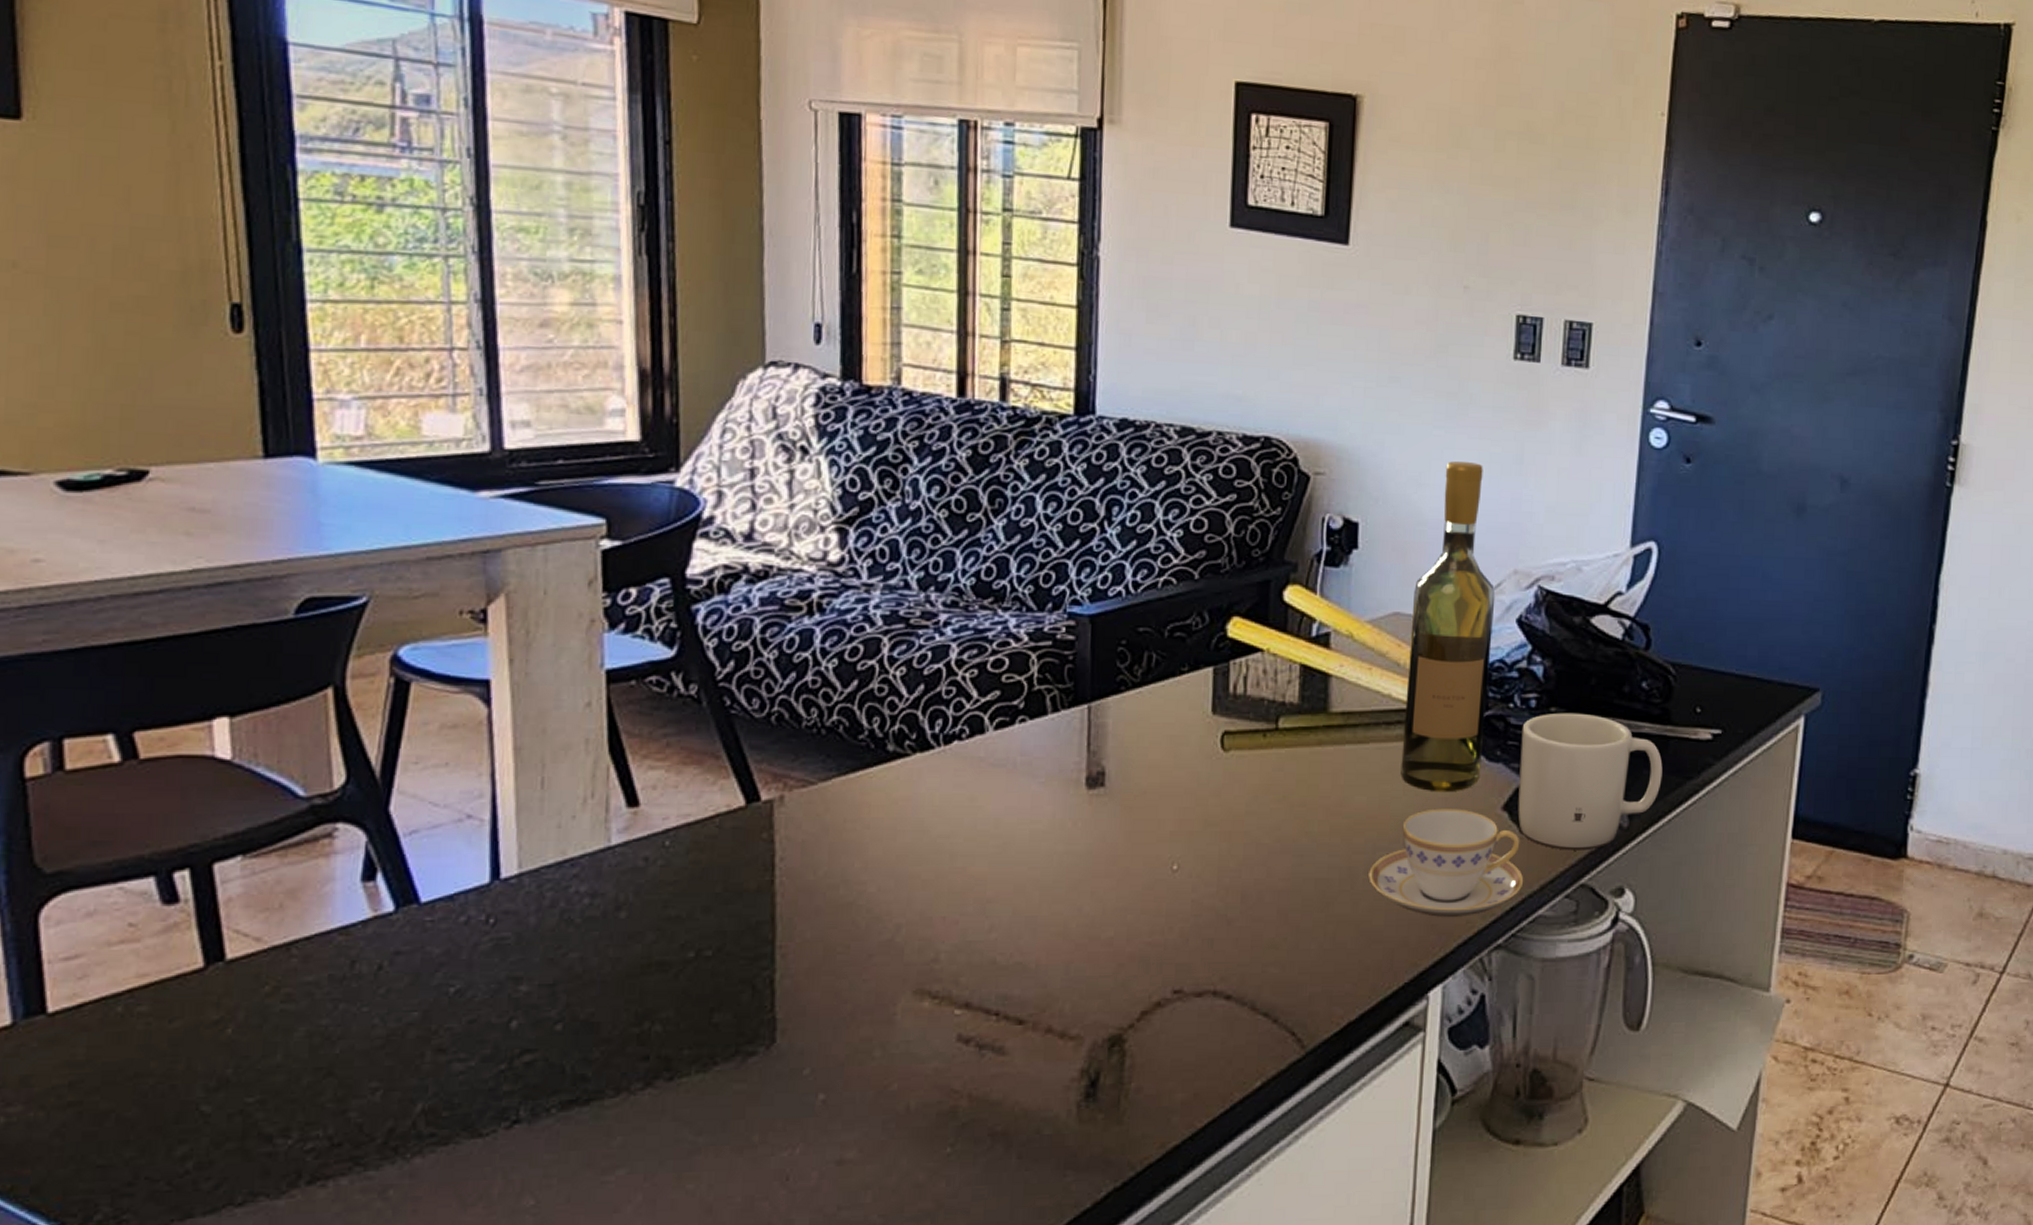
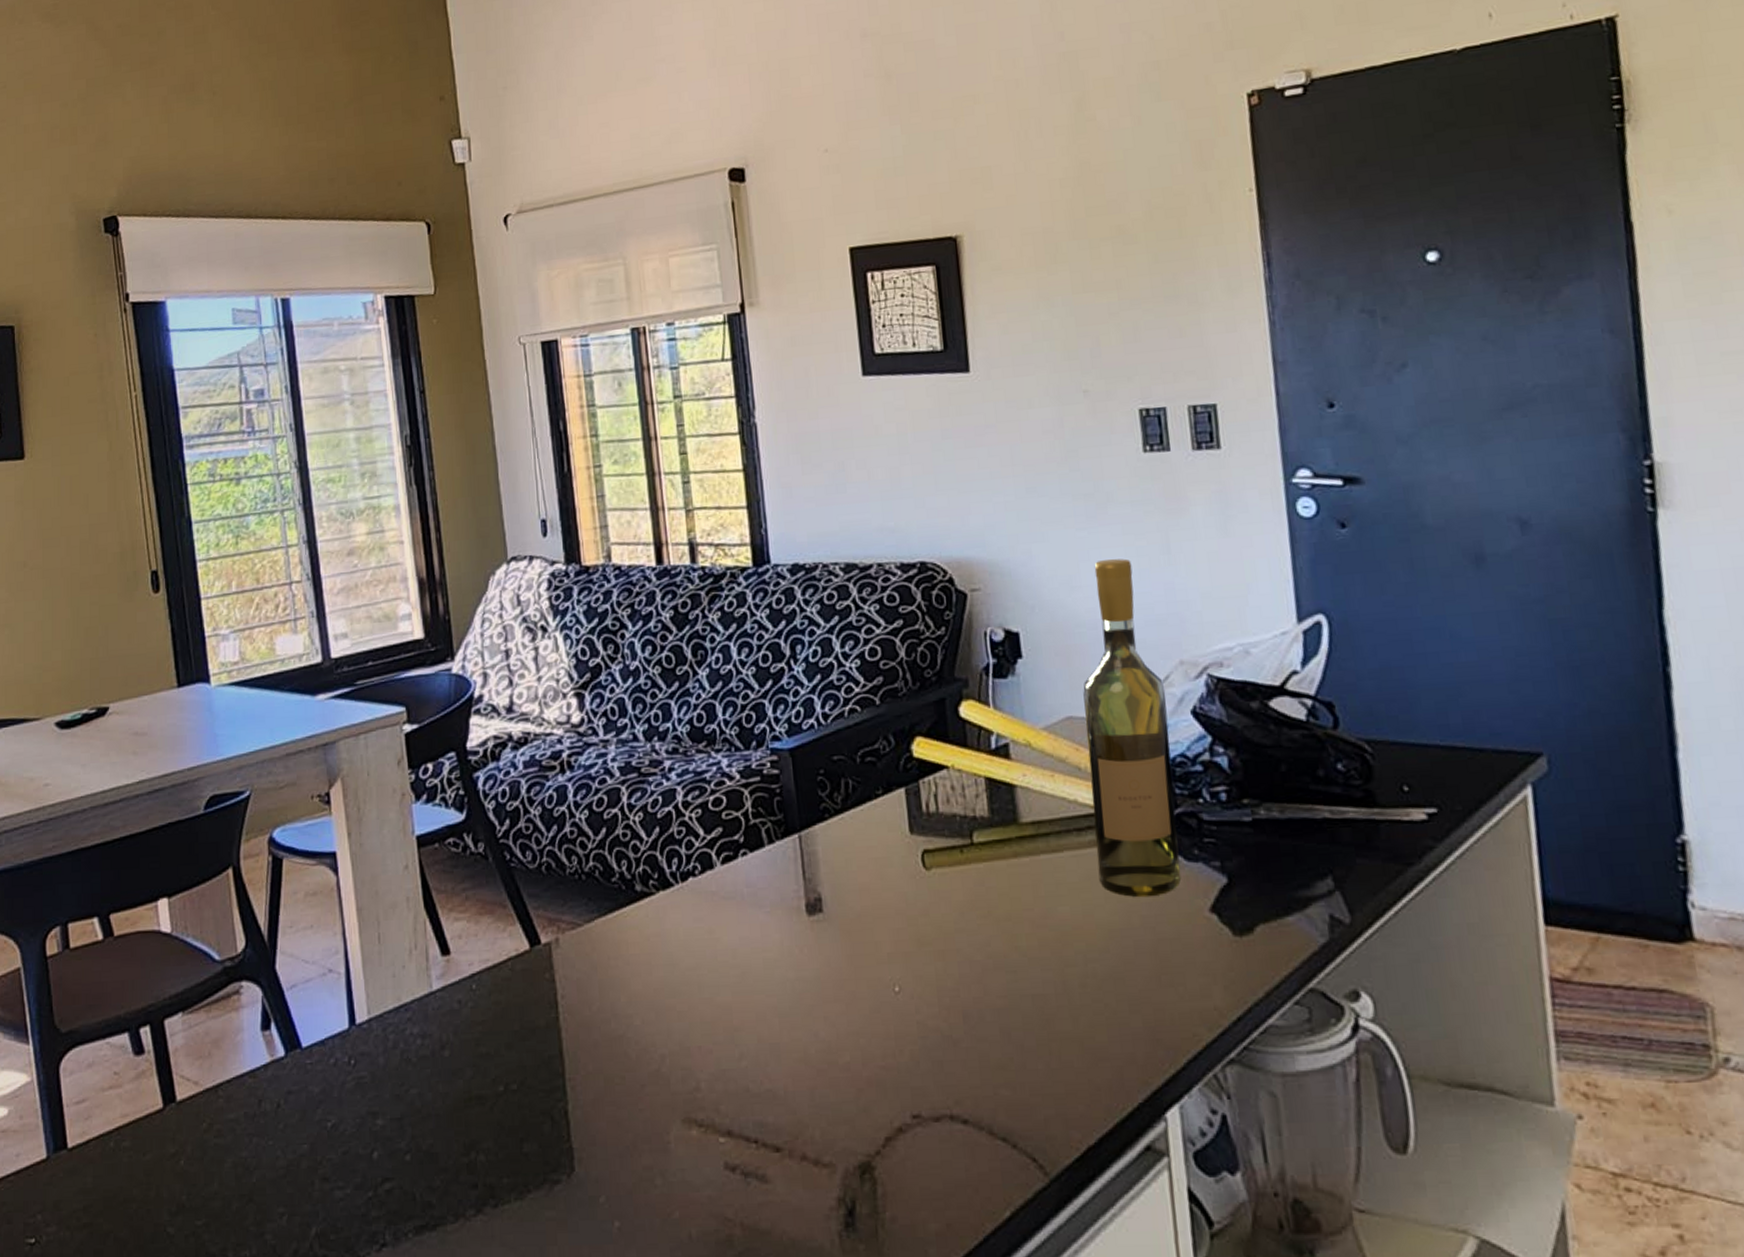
teacup: present [1369,808,1524,917] -> none [1083,913,1247,1031]
mug: present [1517,712,1663,850] -> none [1216,802,1380,952]

